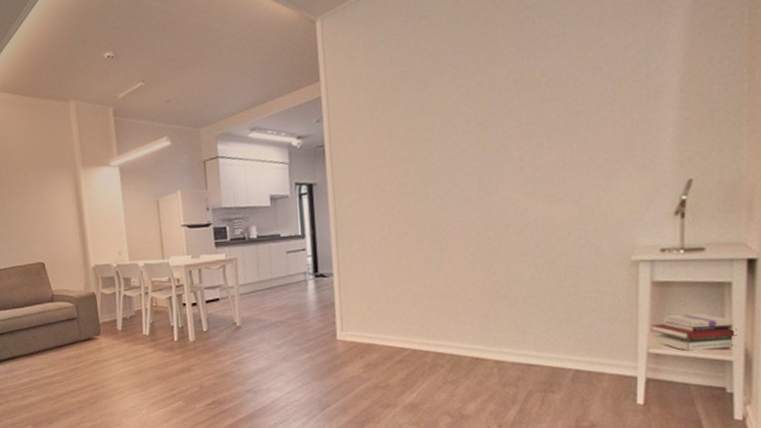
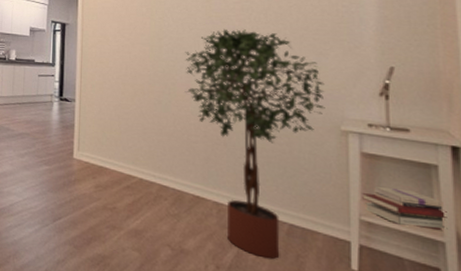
potted tree: none [456,159,615,409] -> present [184,28,325,259]

